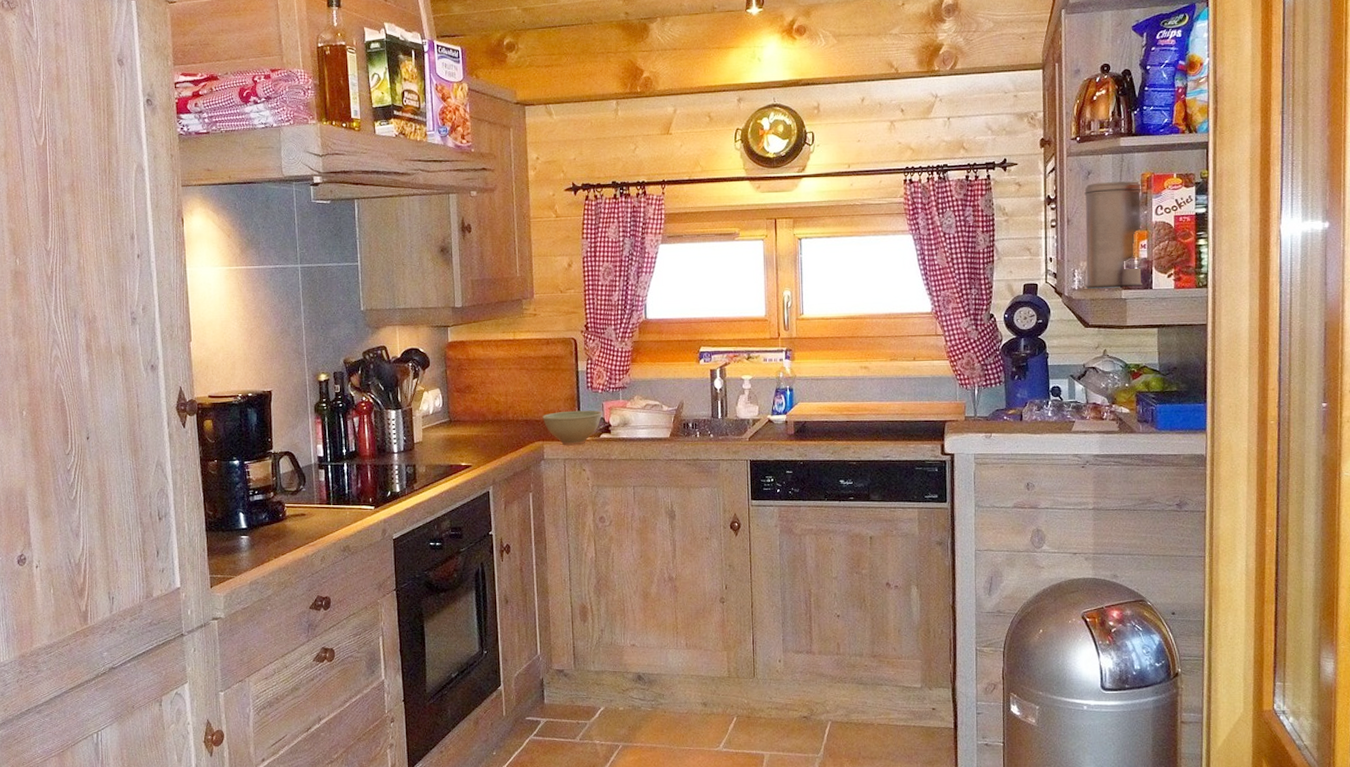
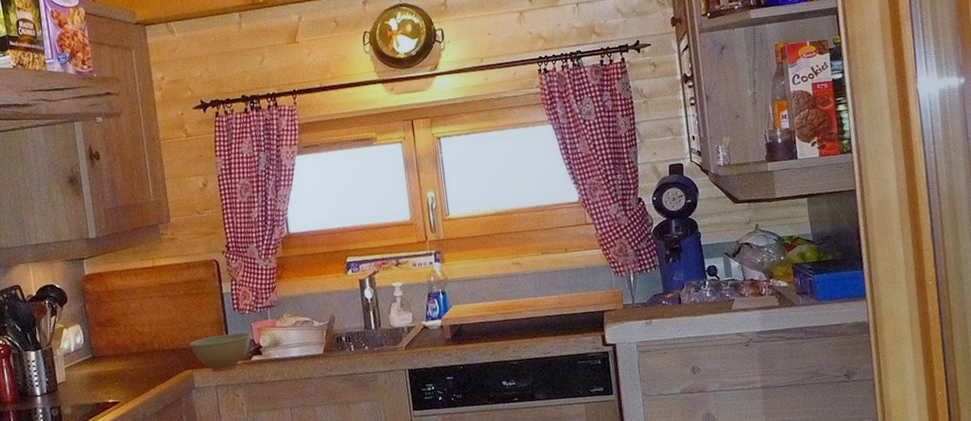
canister: present [1084,181,1142,288] -> none [720,52,787,163]

